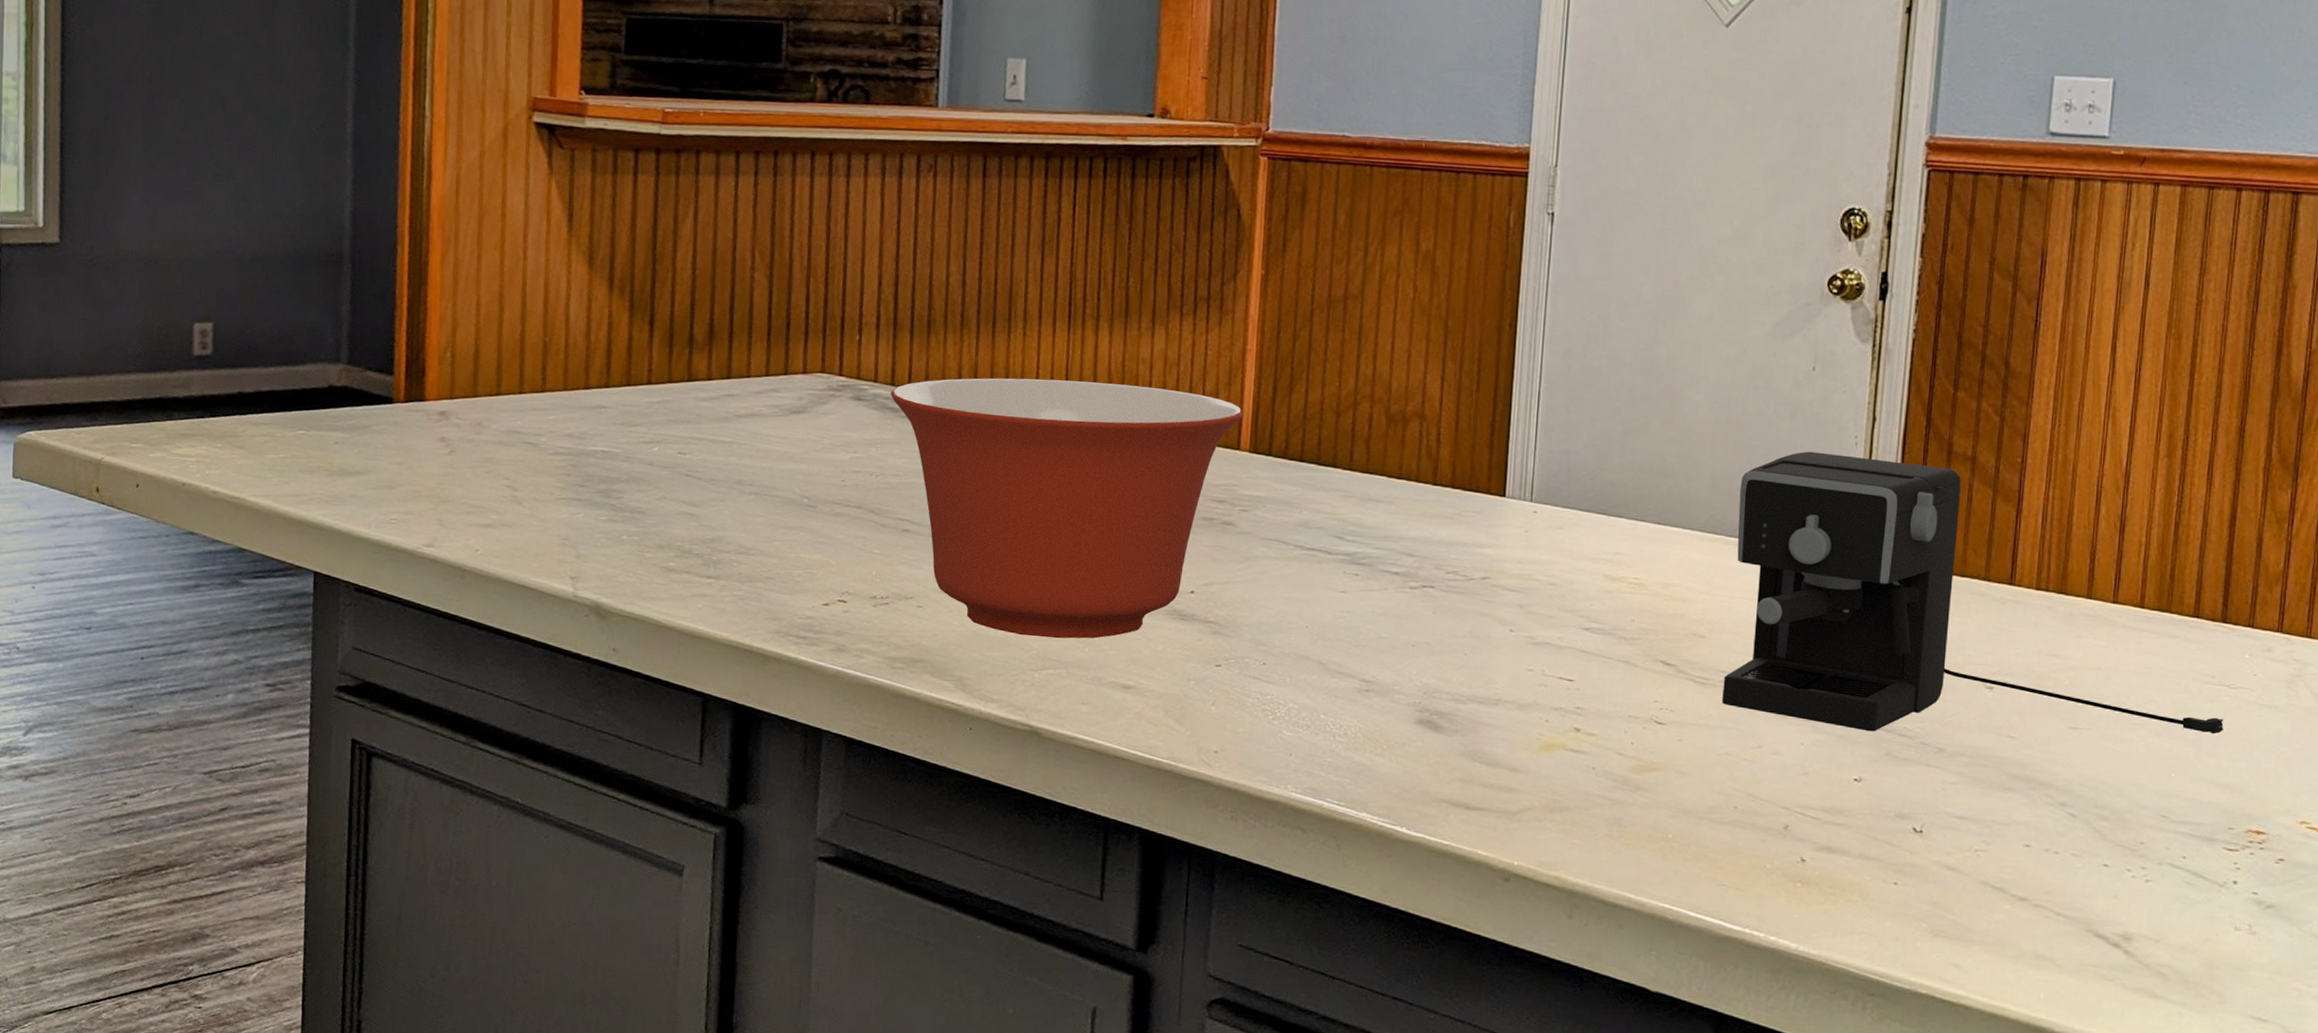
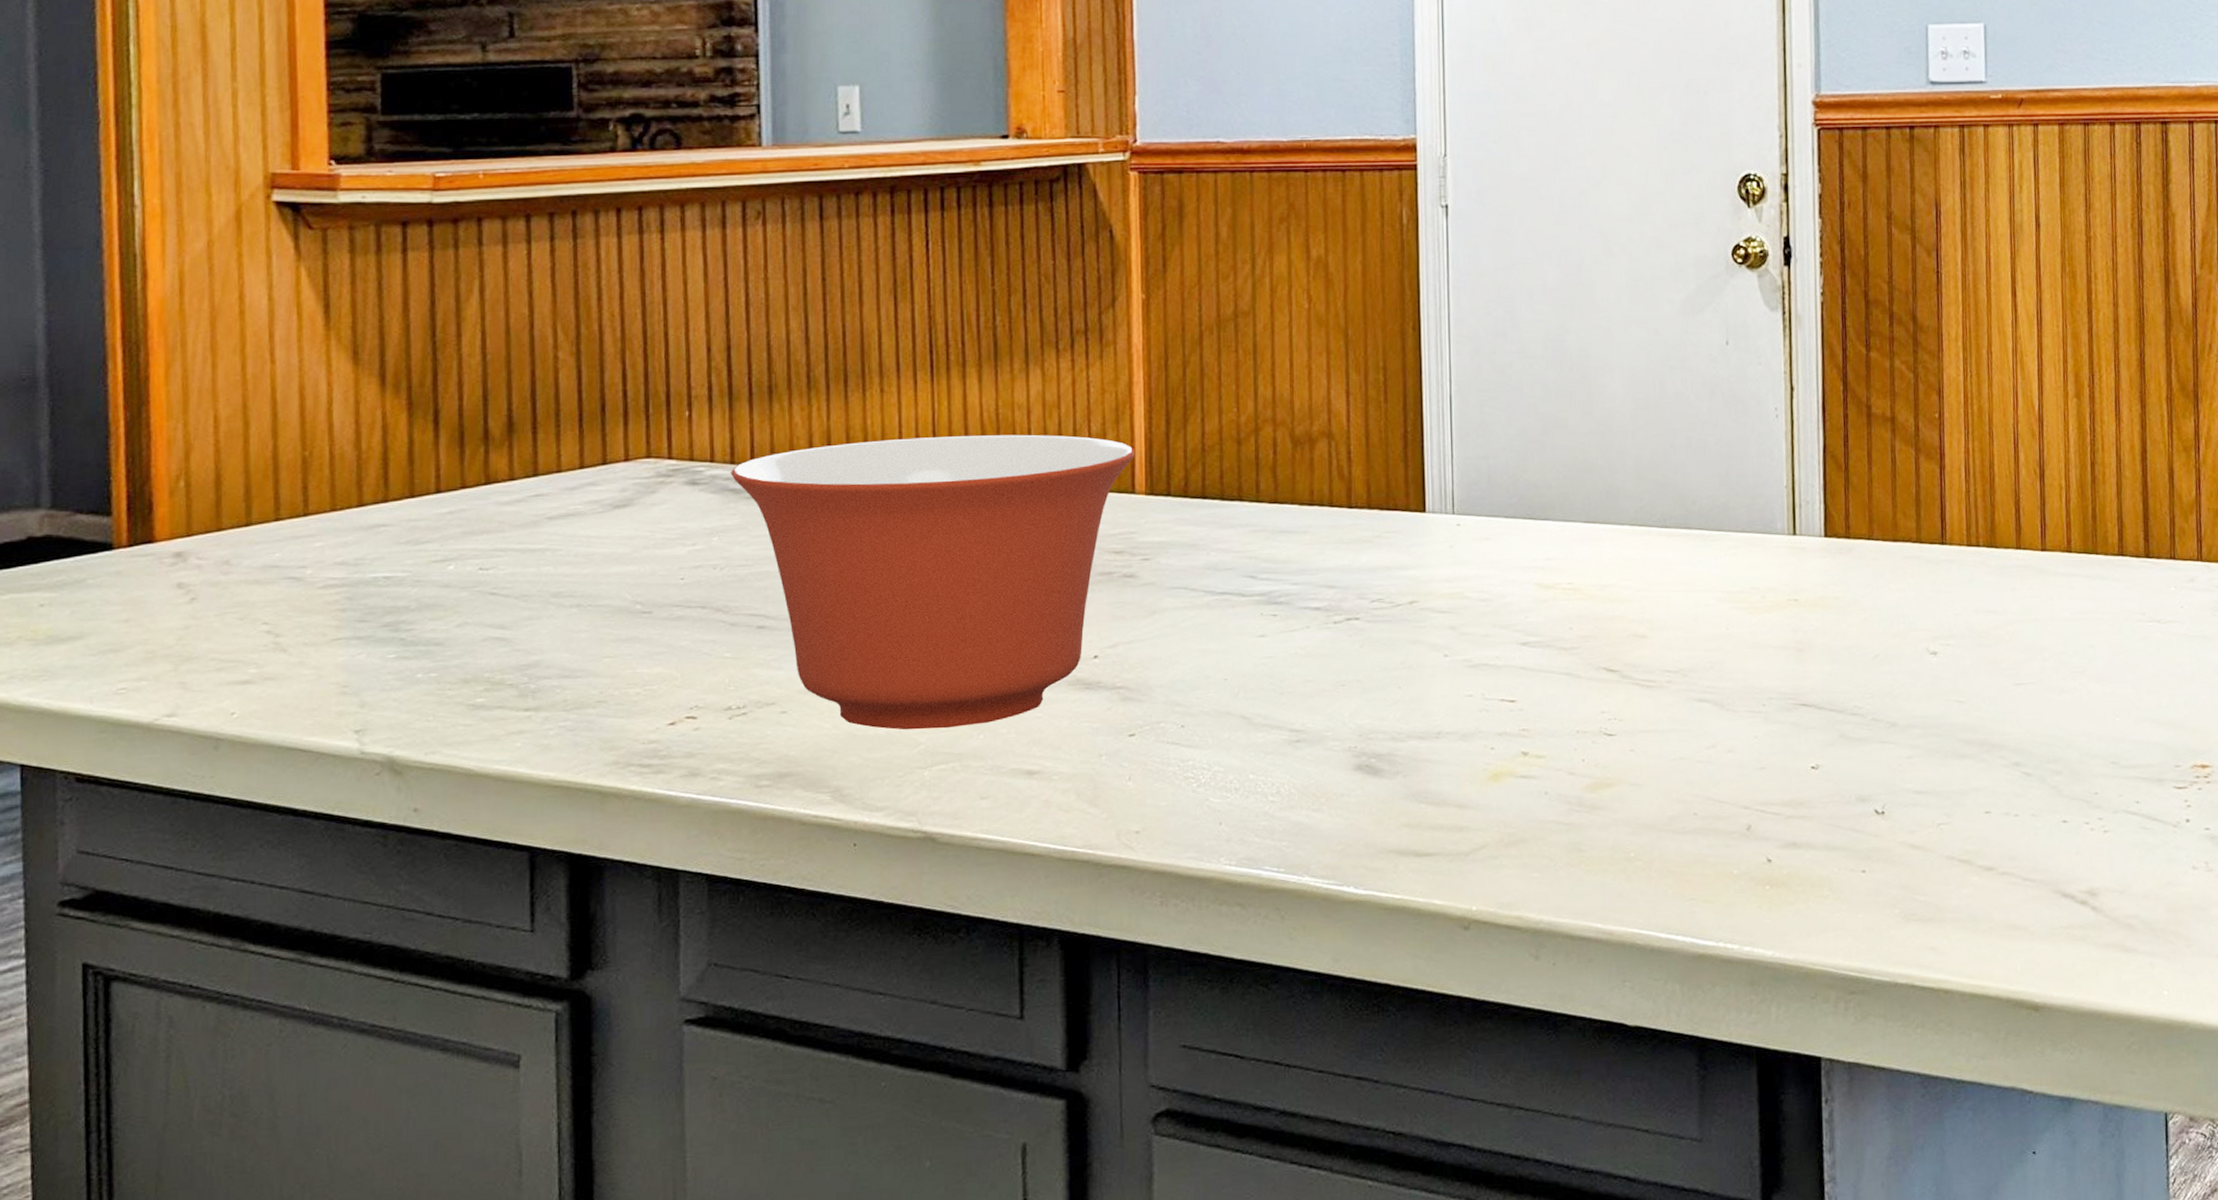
coffee maker: present [1722,451,2224,734] -> none [1666,429,2159,715]

